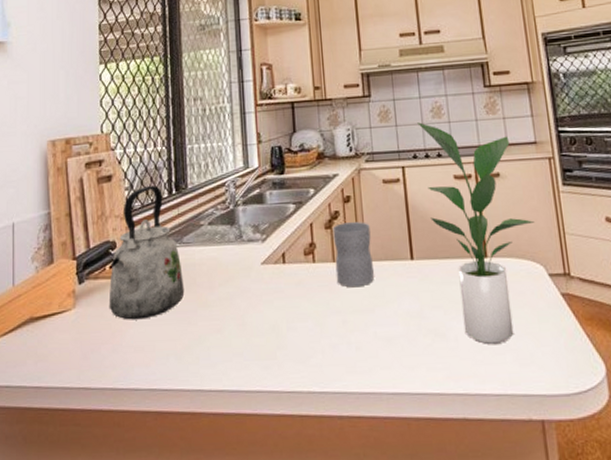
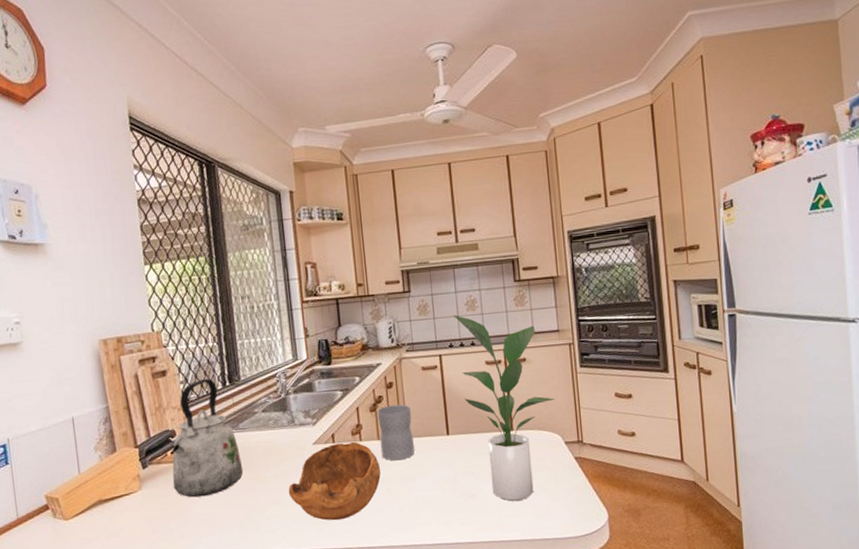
bowl: none [232,263,335,357] -> present [288,441,381,521]

